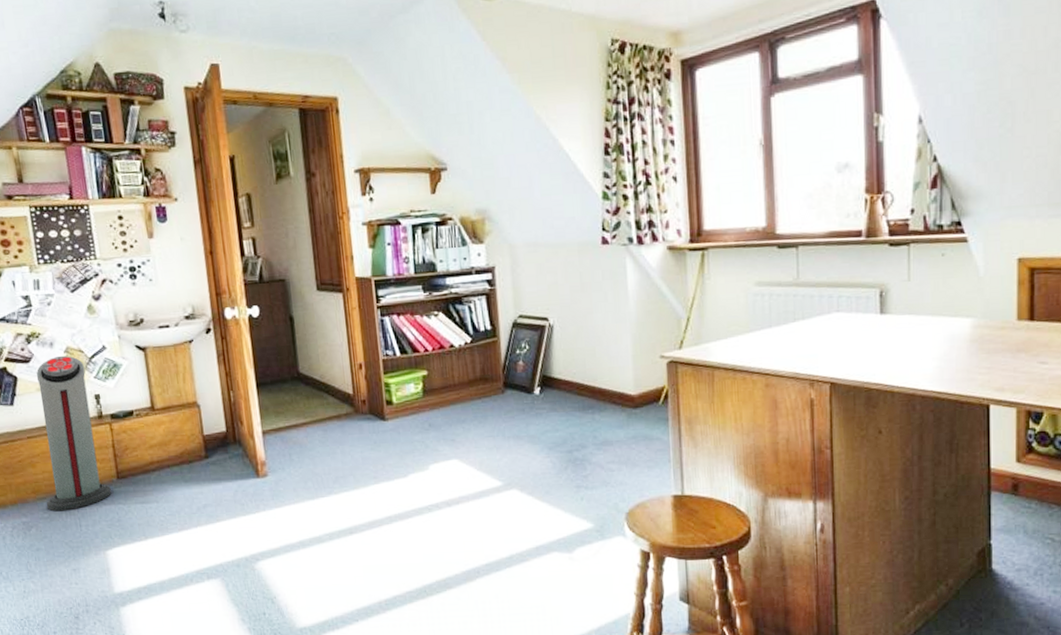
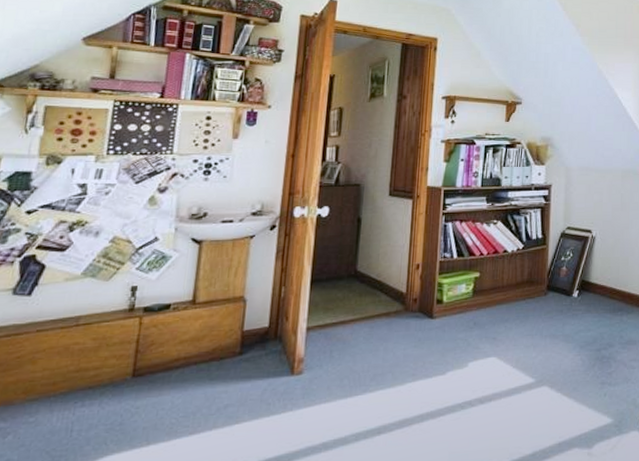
air purifier: present [36,355,112,512] -> none [35,245,129,415]

